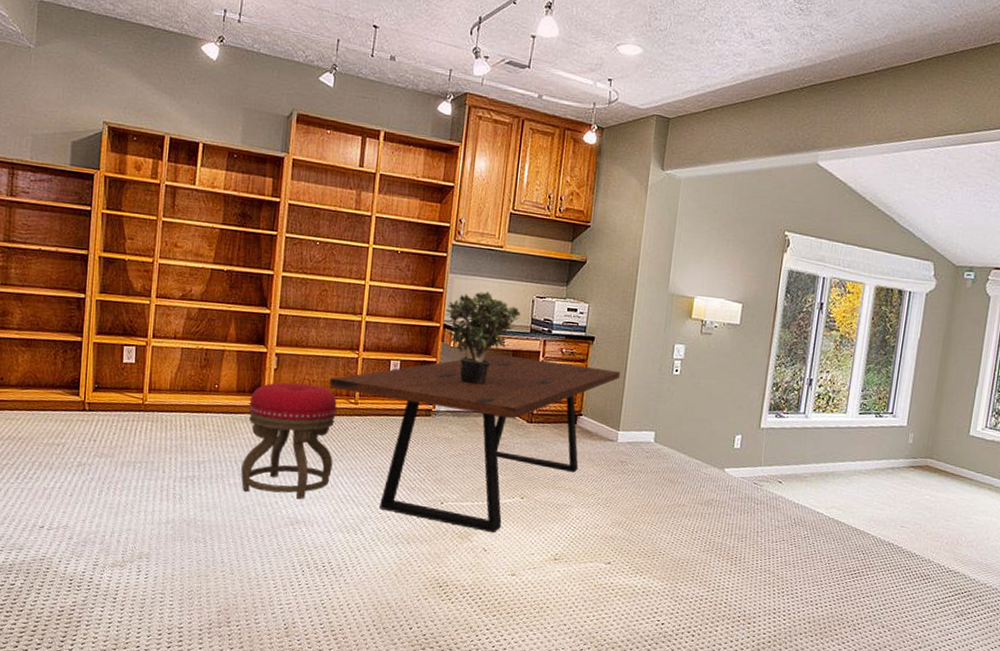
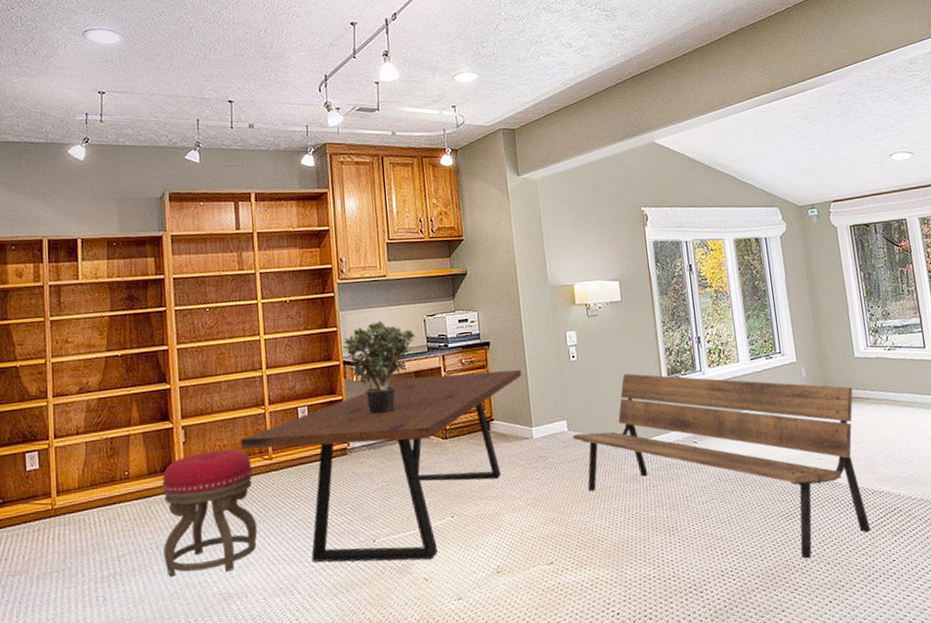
bench: none [657,399,958,618] -> present [573,373,871,559]

